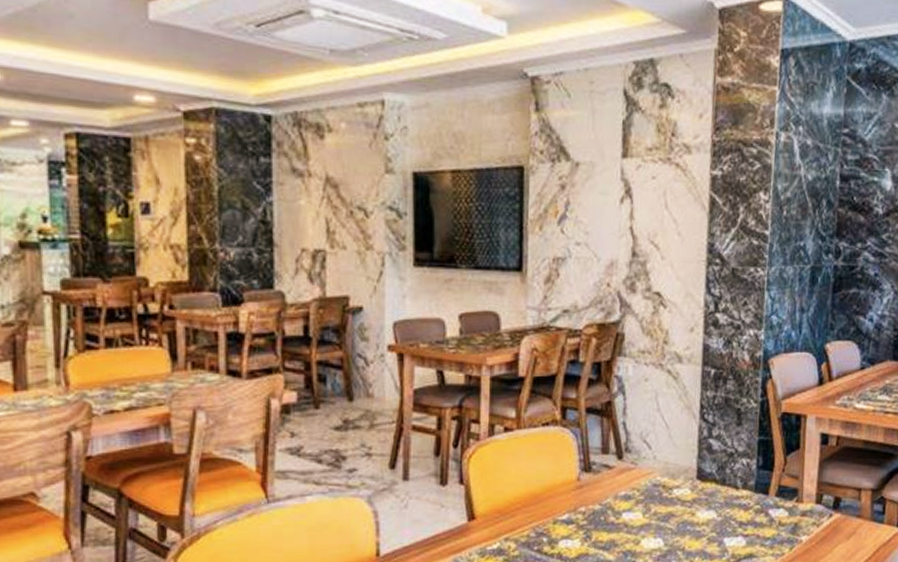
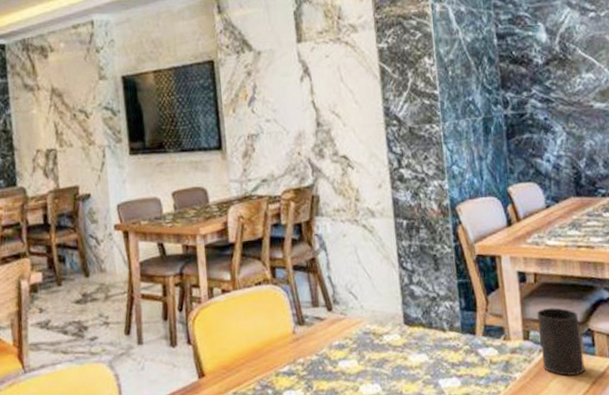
cup: none [831,473,874,543] -> present [537,307,585,376]

